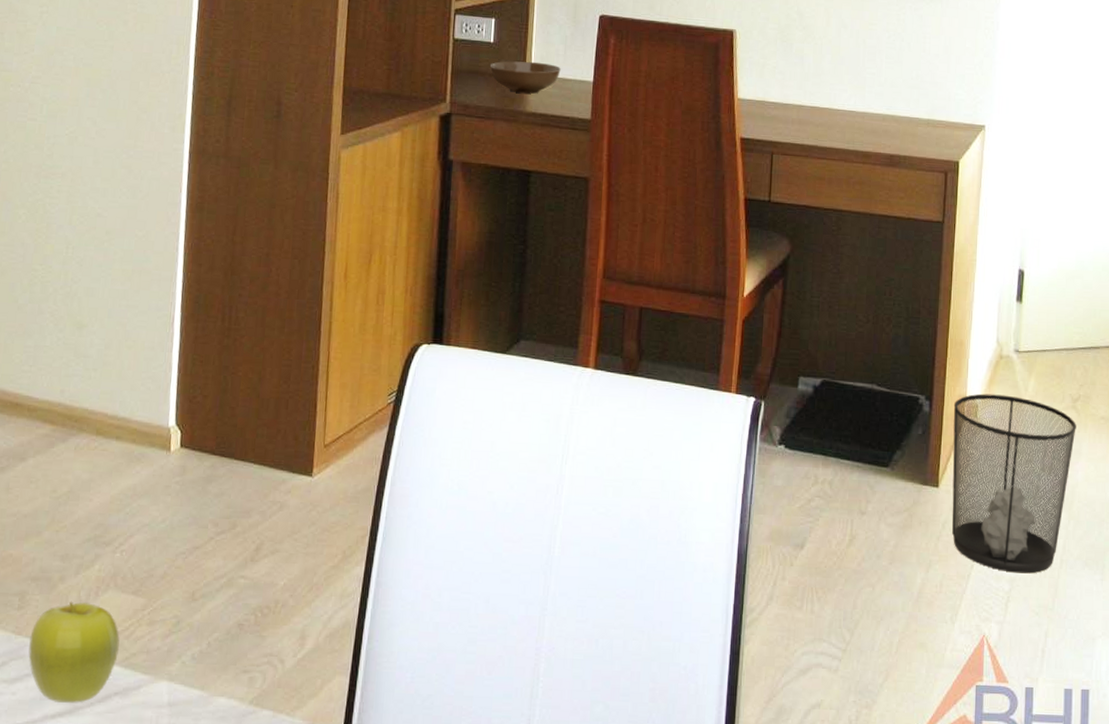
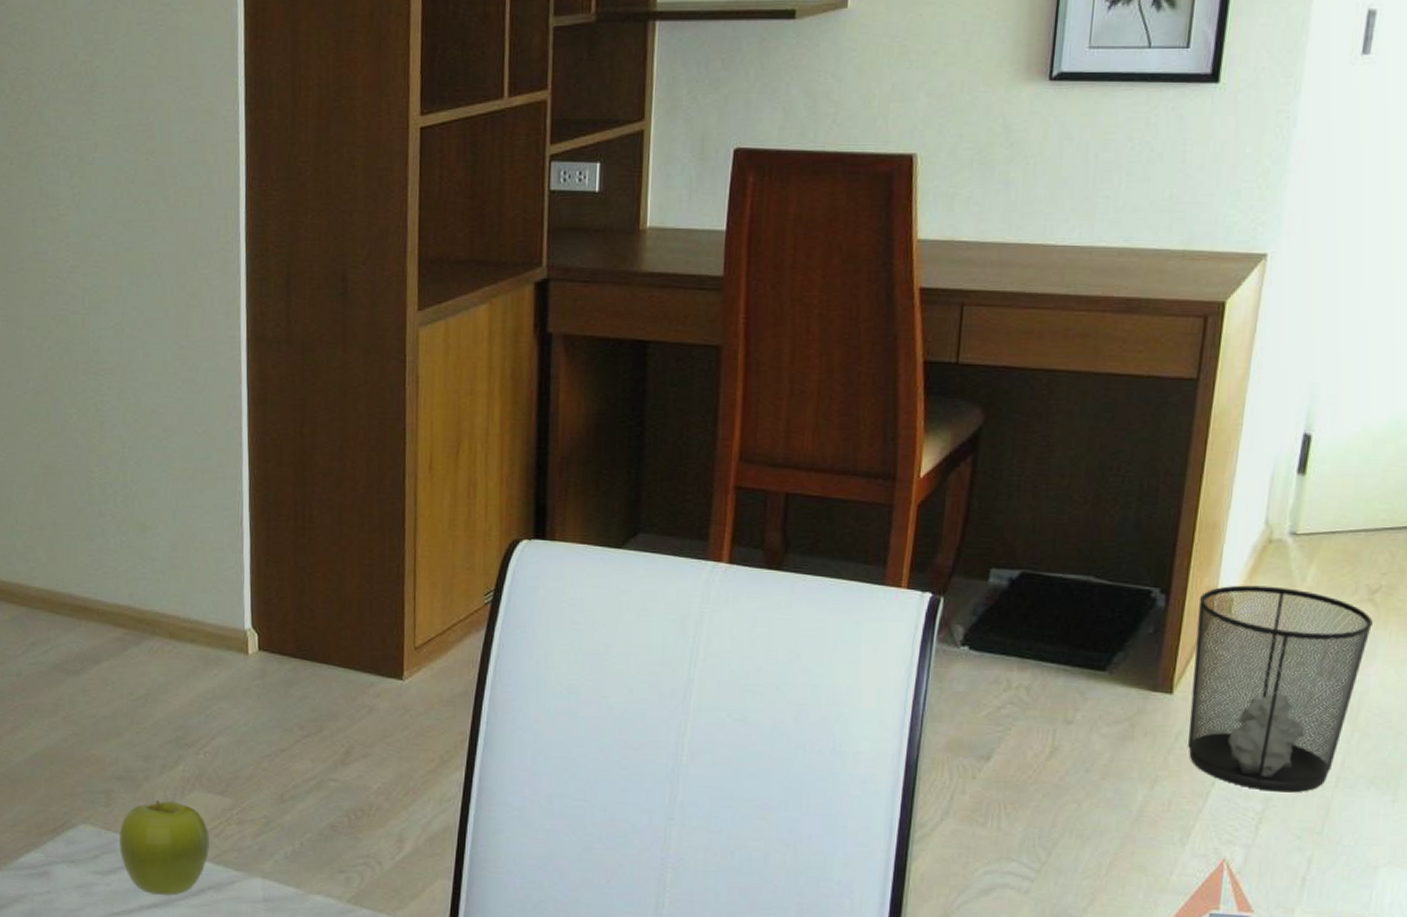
bowl: present [489,61,561,94] -> none [594,211,685,250]

